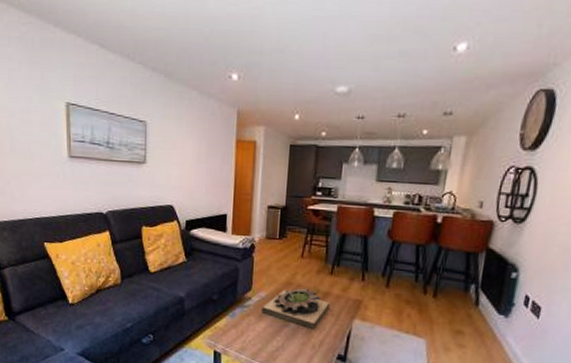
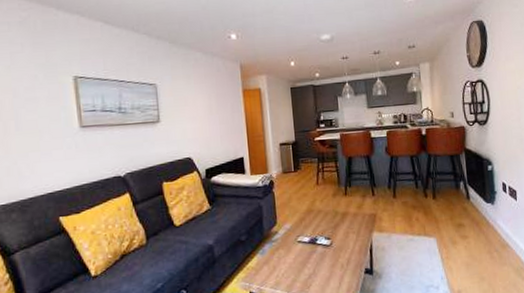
succulent planter: present [262,288,330,329] -> none [289,212,350,250]

